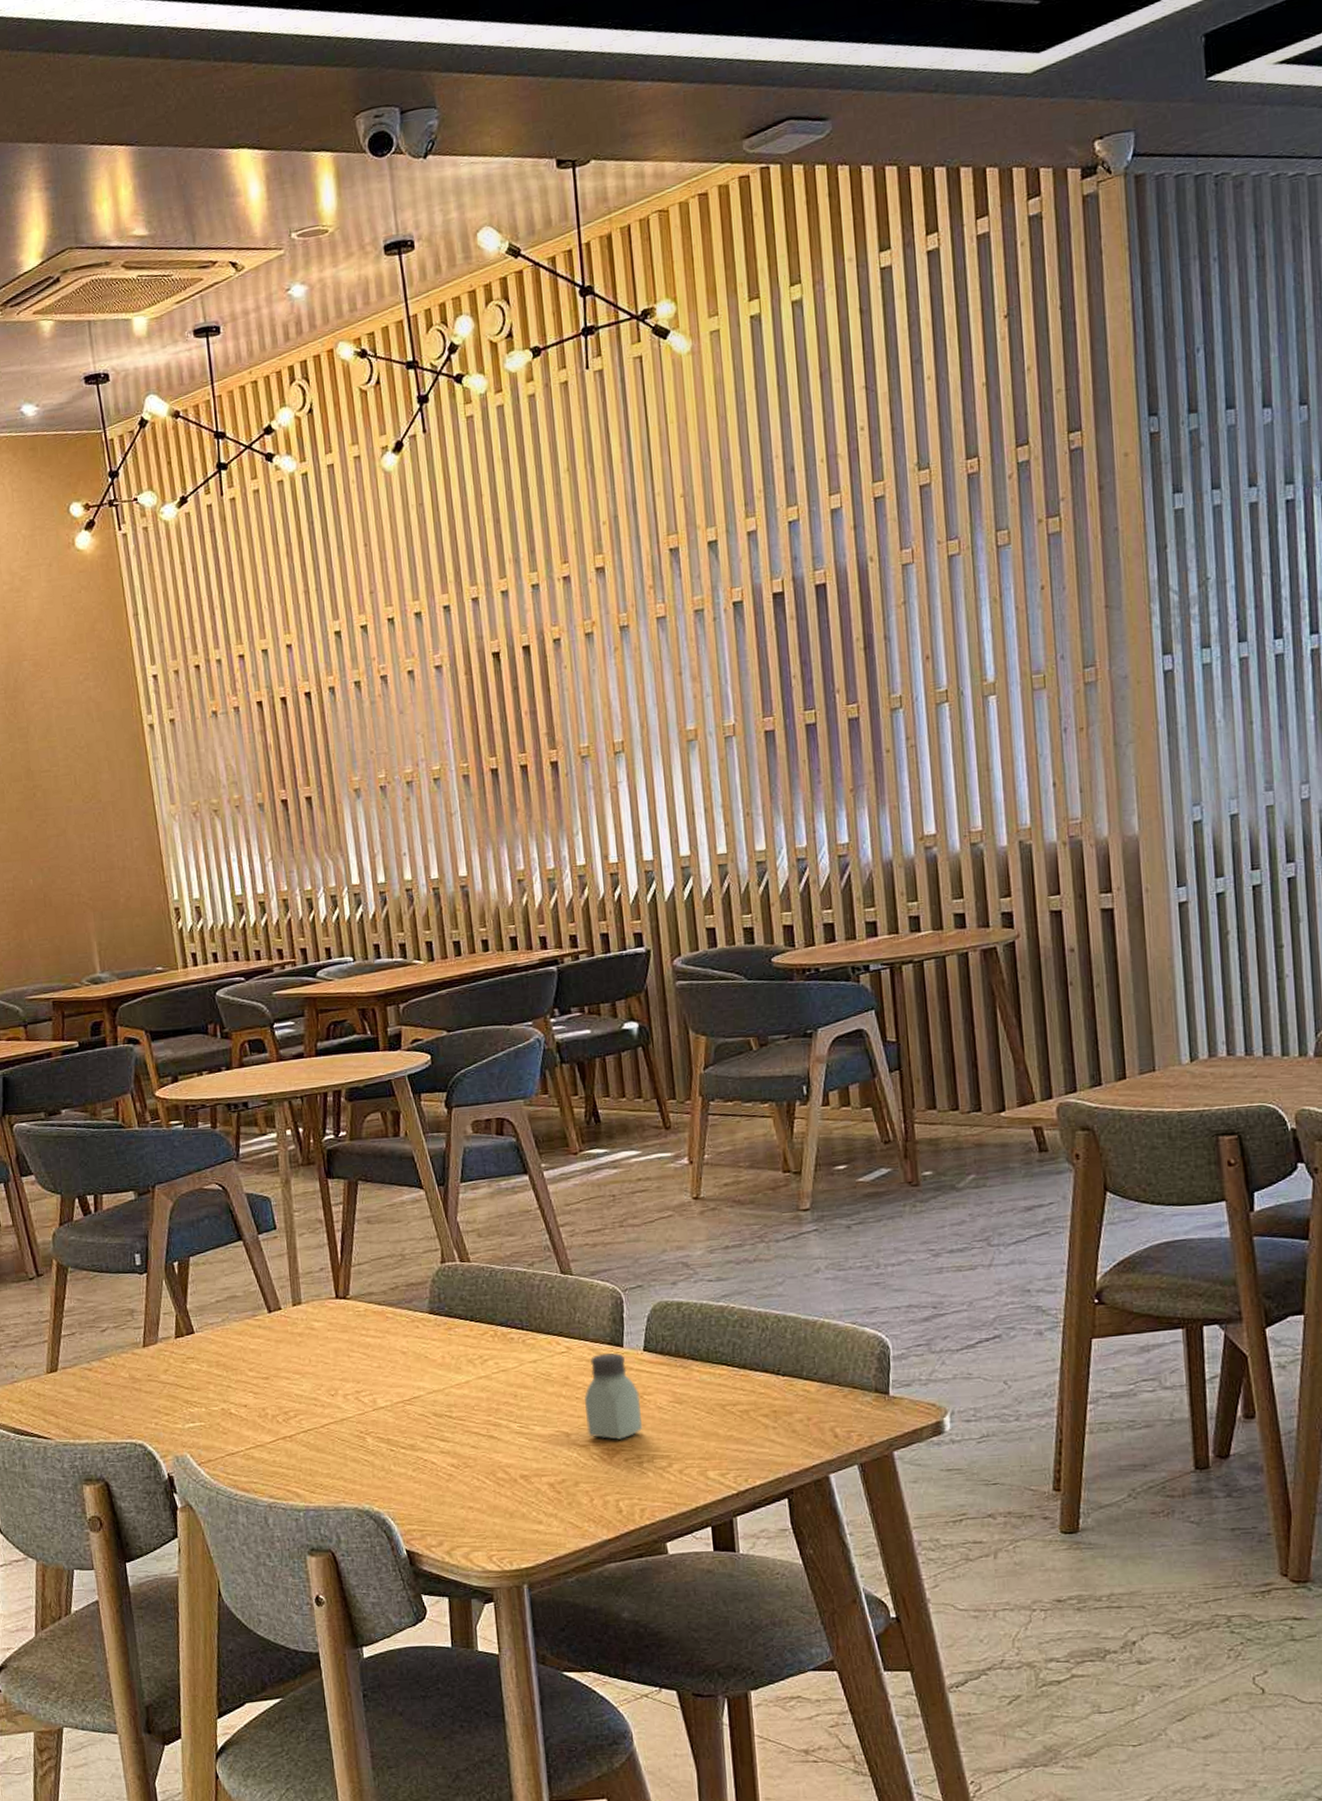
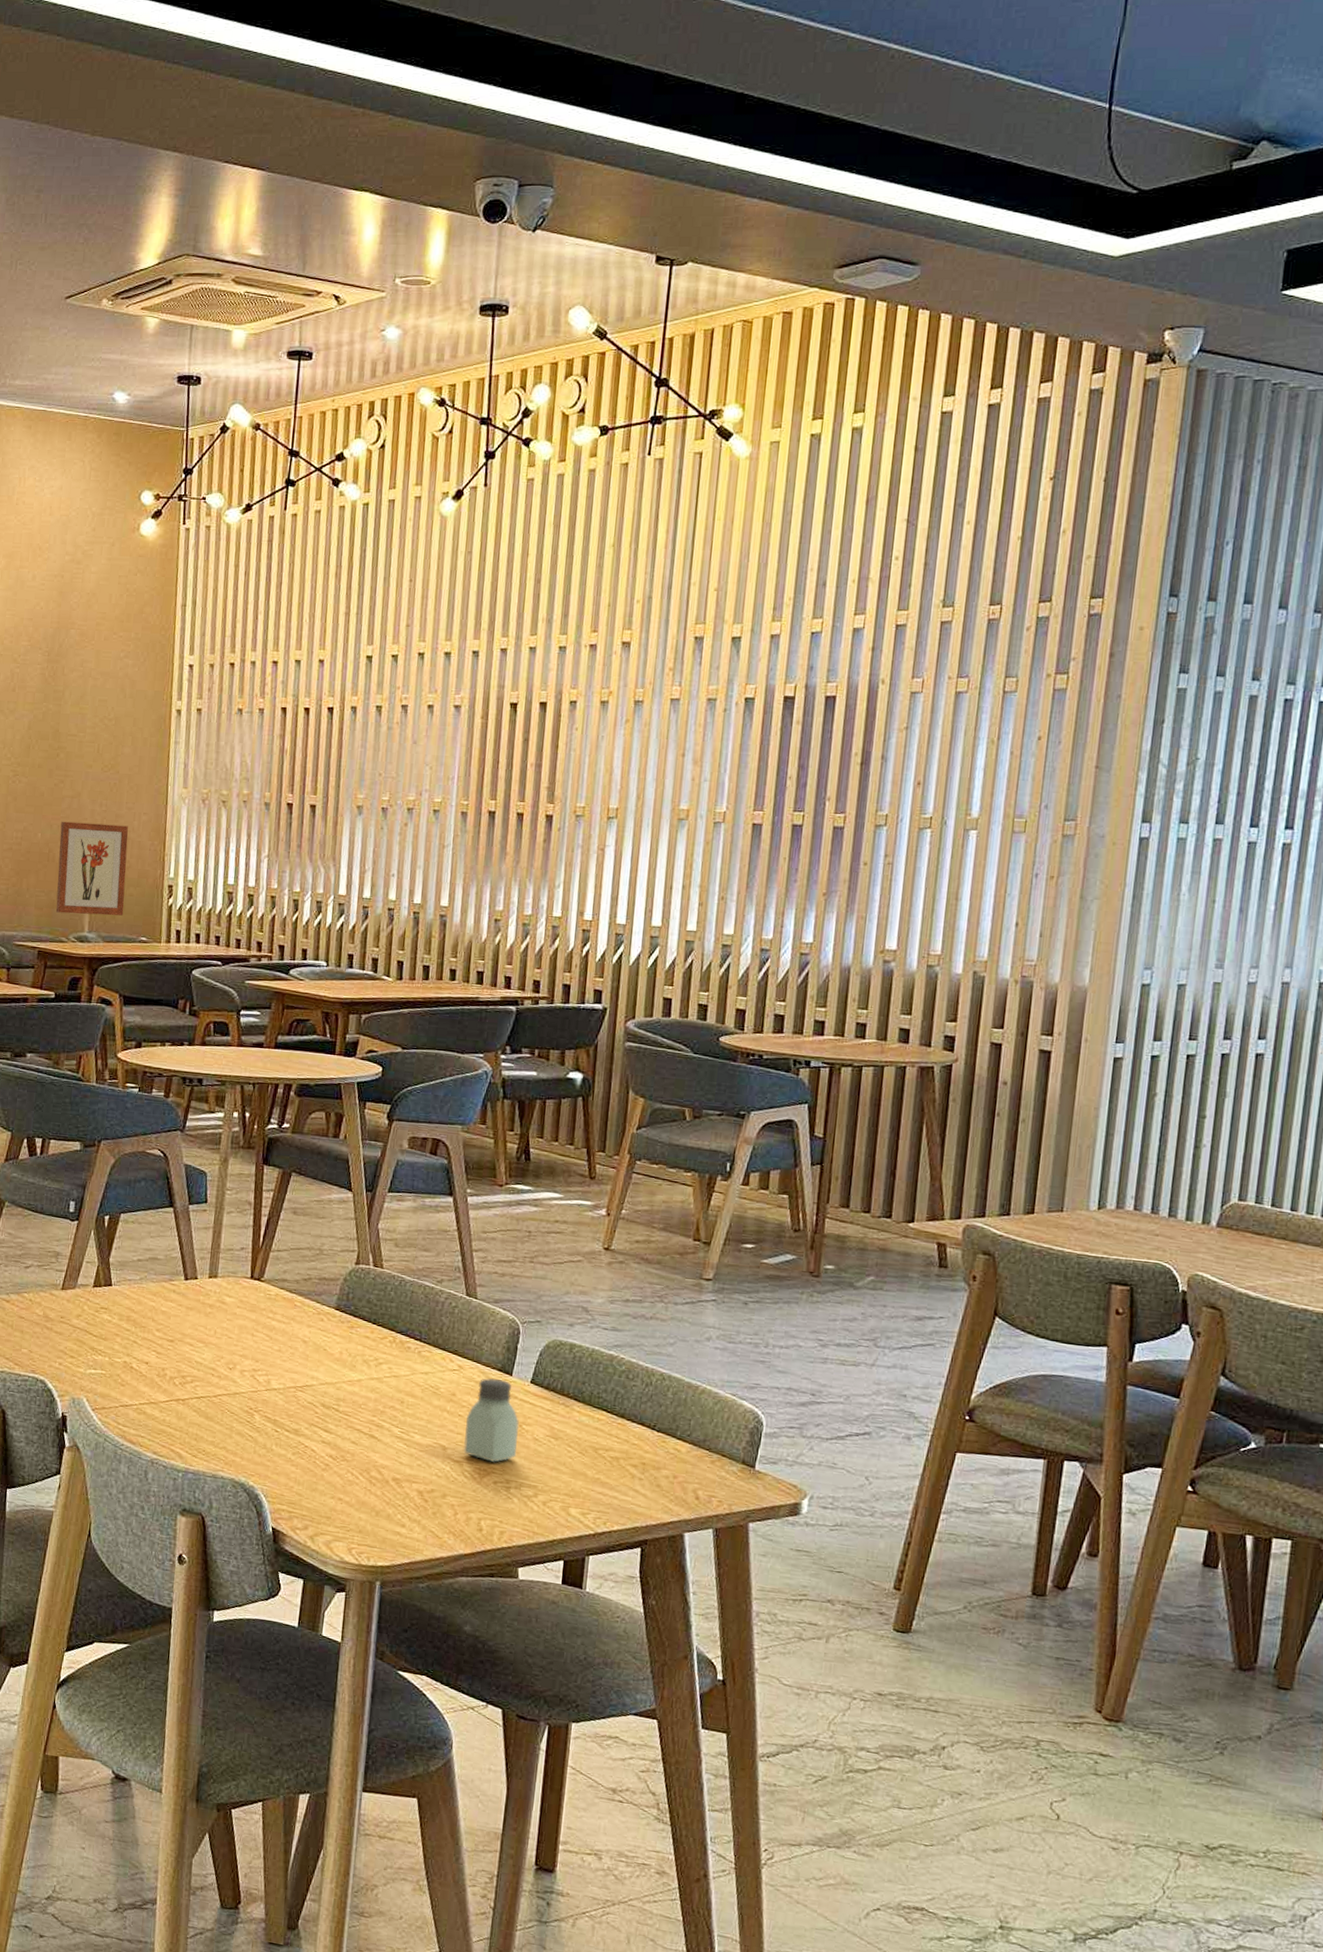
wall art: none [51,854,134,958] -> present [55,821,129,916]

